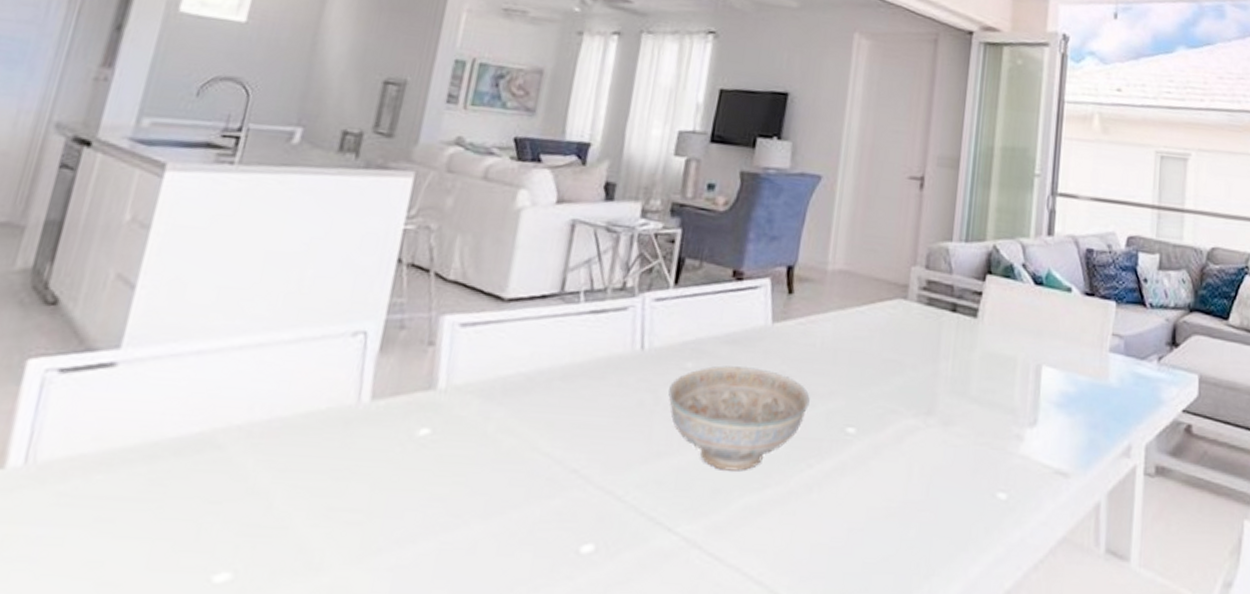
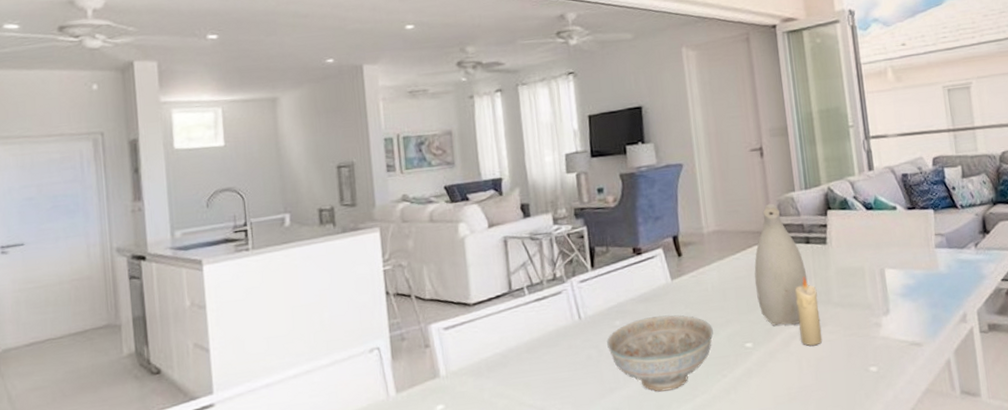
vase: none [875,250,945,415] -> present [754,203,808,326]
candle: none [918,354,953,449] -> present [795,276,823,346]

